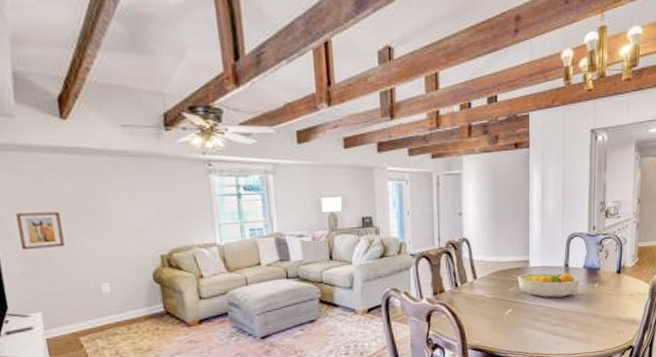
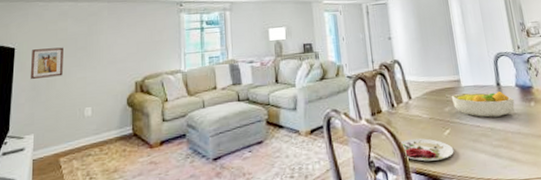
plate: none [462,317,513,339] -> present [401,138,454,161]

